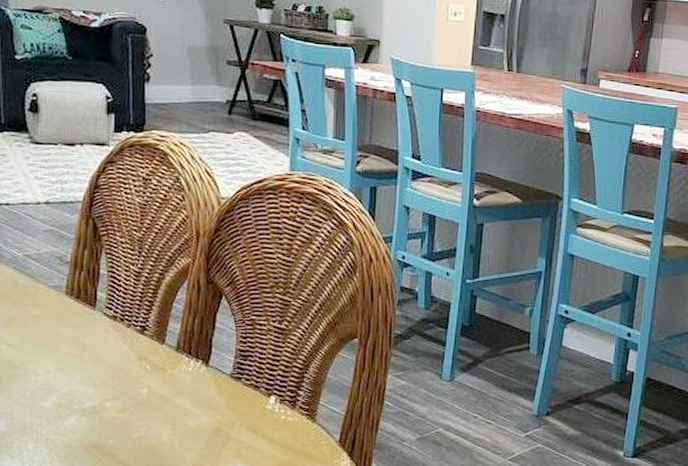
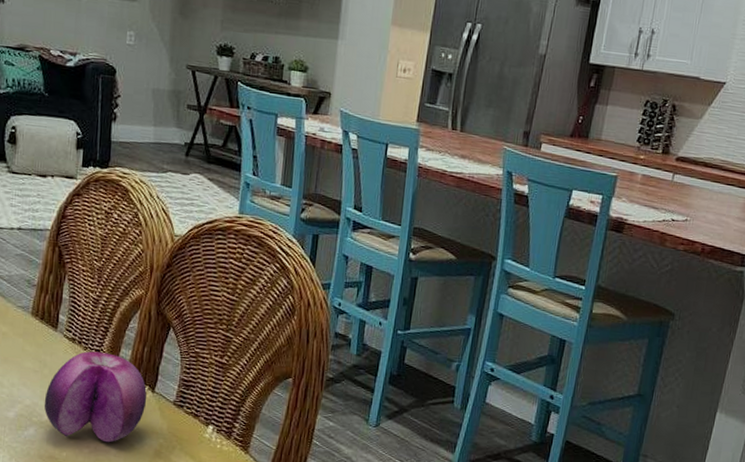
fruit: none [85,328,201,425] -> present [44,351,147,443]

